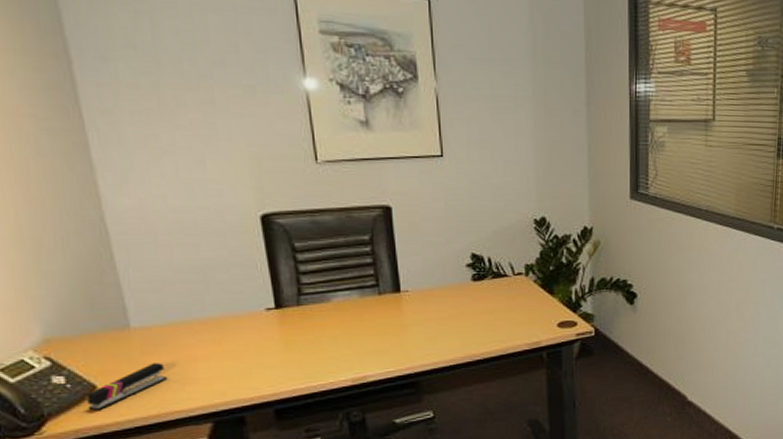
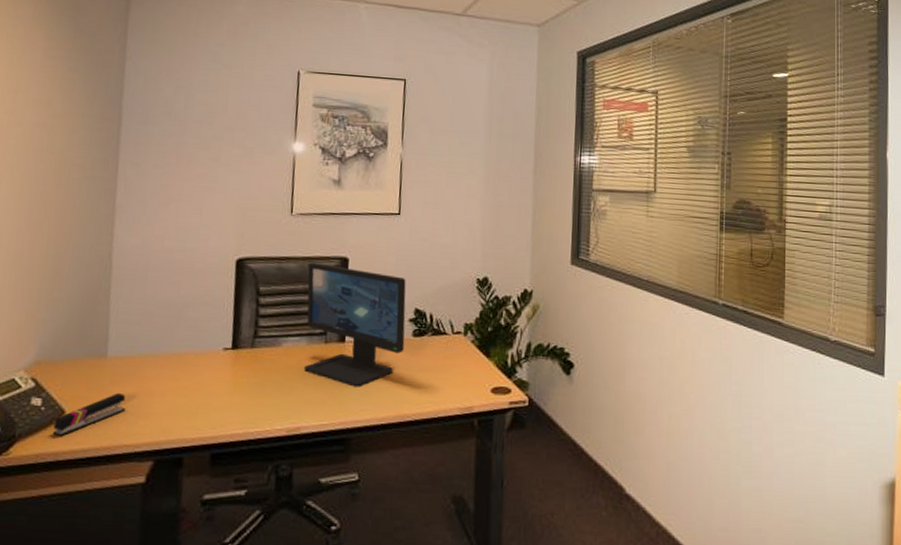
computer monitor: none [347,213,465,334] -> present [304,262,406,387]

